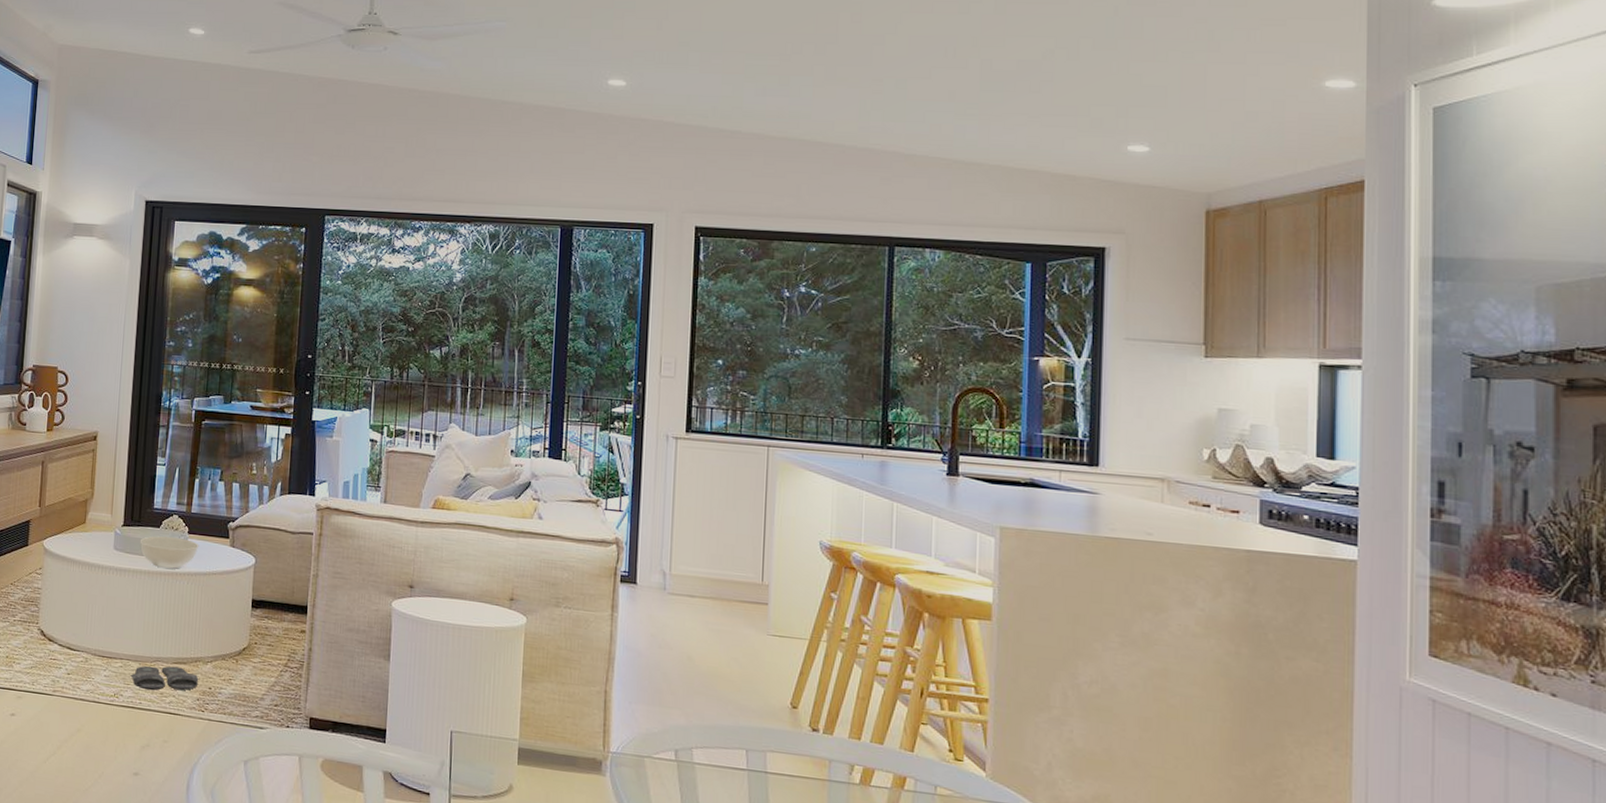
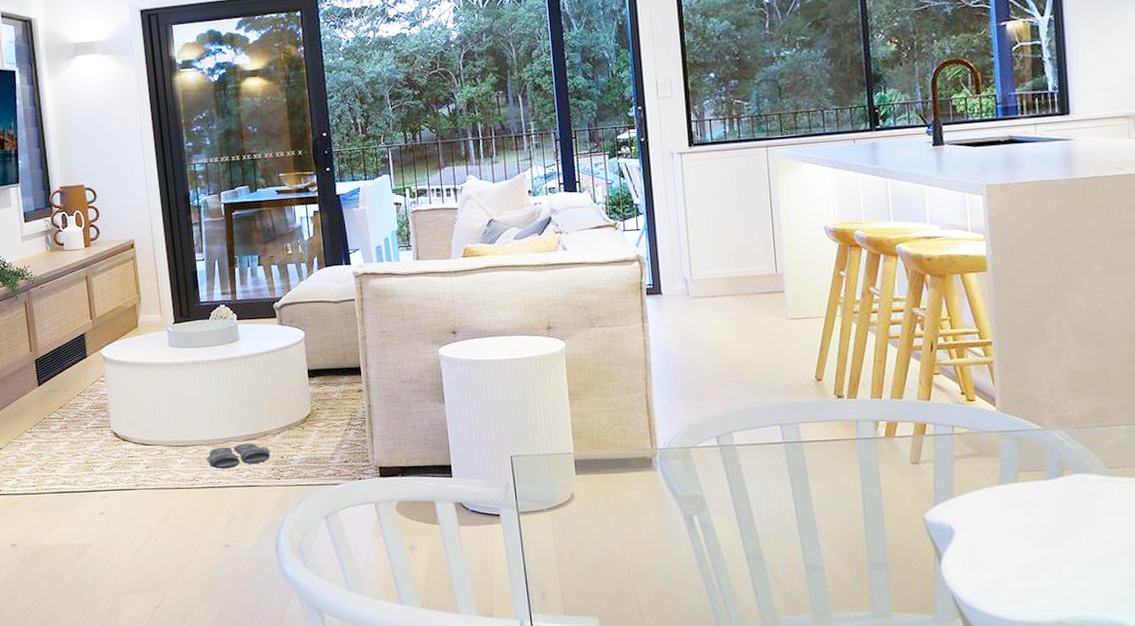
bowl: present [139,536,199,569] -> none [192,325,250,356]

